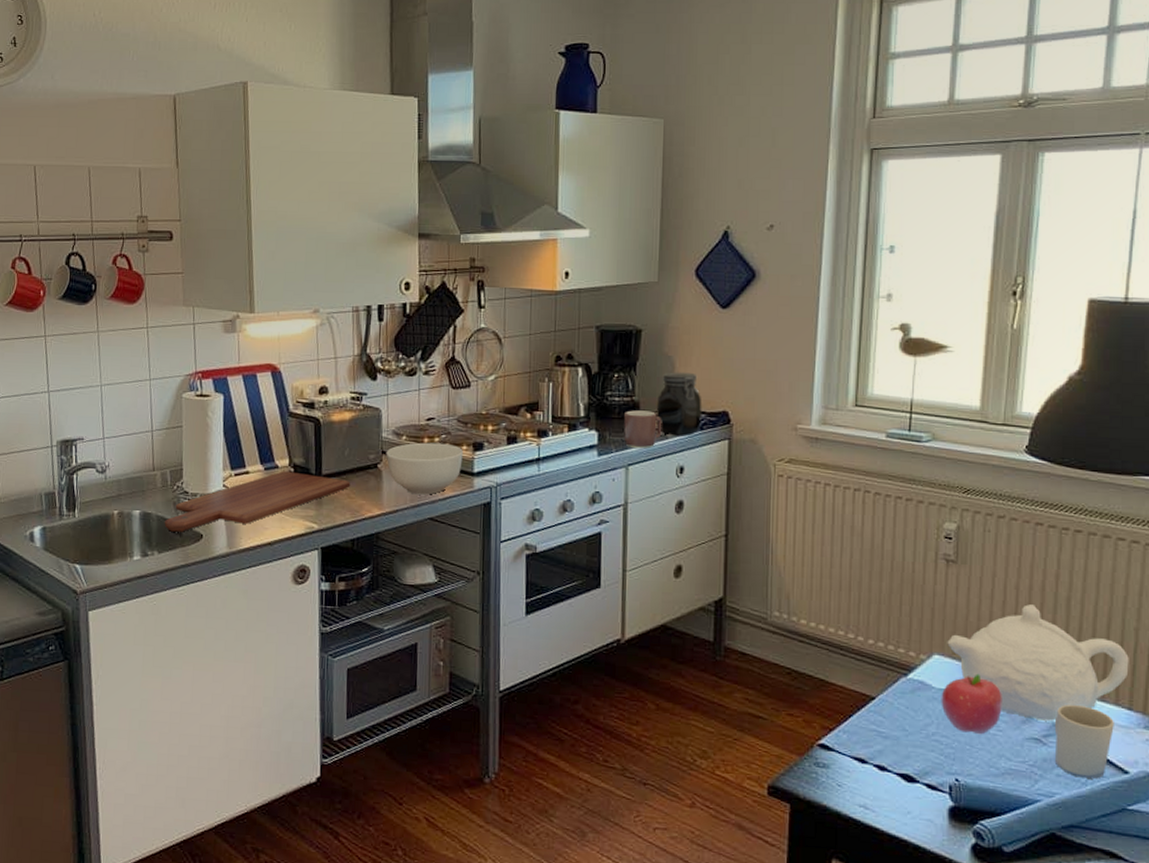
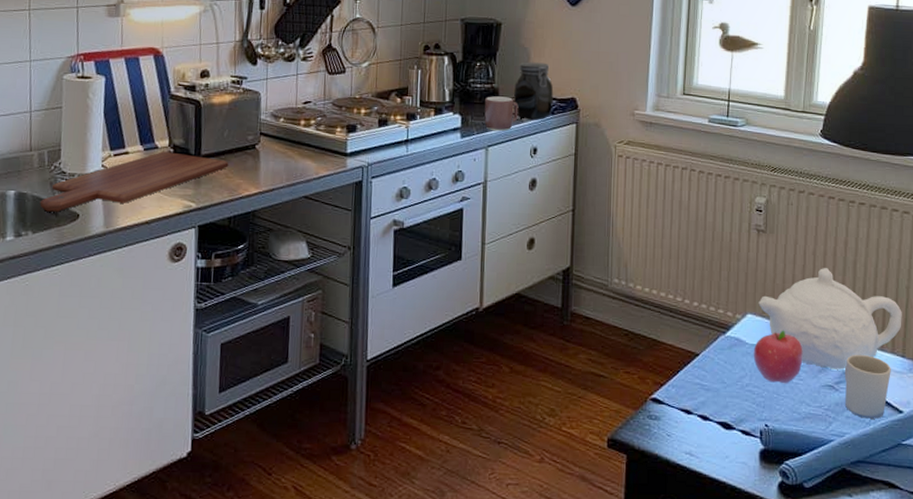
bowl: present [386,442,463,495] -> none [264,124,337,175]

